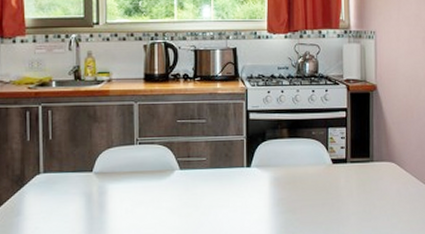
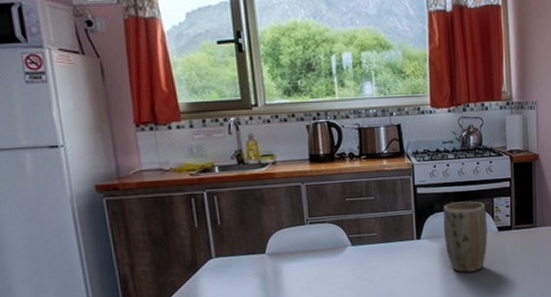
plant pot: none [275,130,321,206] -> present [443,201,488,273]

